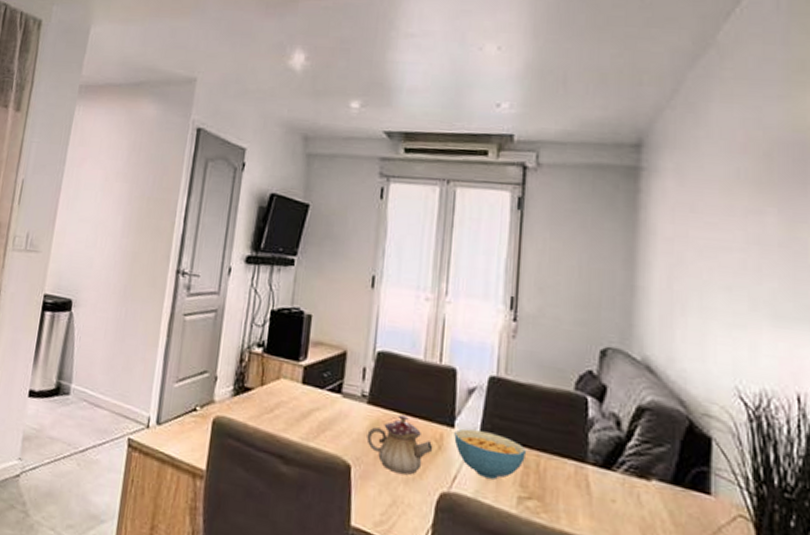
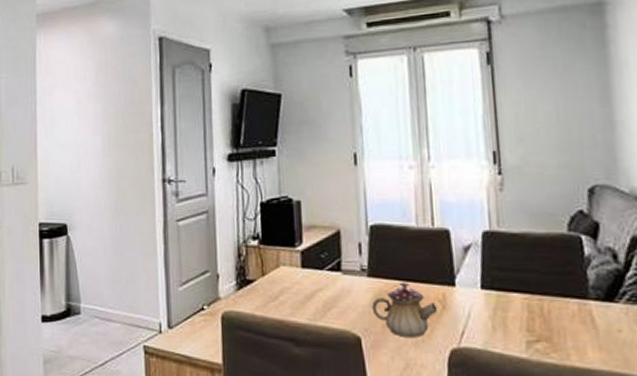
cereal bowl: present [454,428,526,480] -> none [456,285,529,329]

